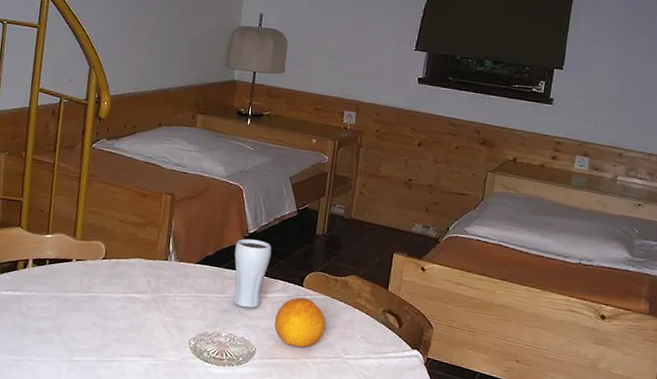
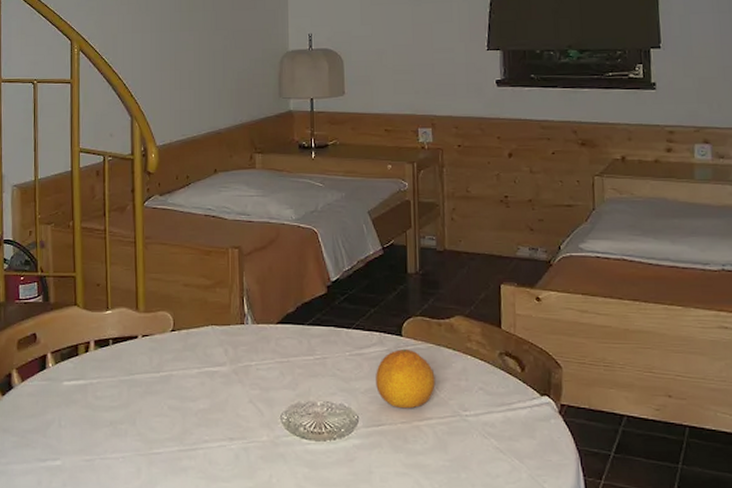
drinking glass: present [233,238,272,309] -> none [318,288,360,369]

